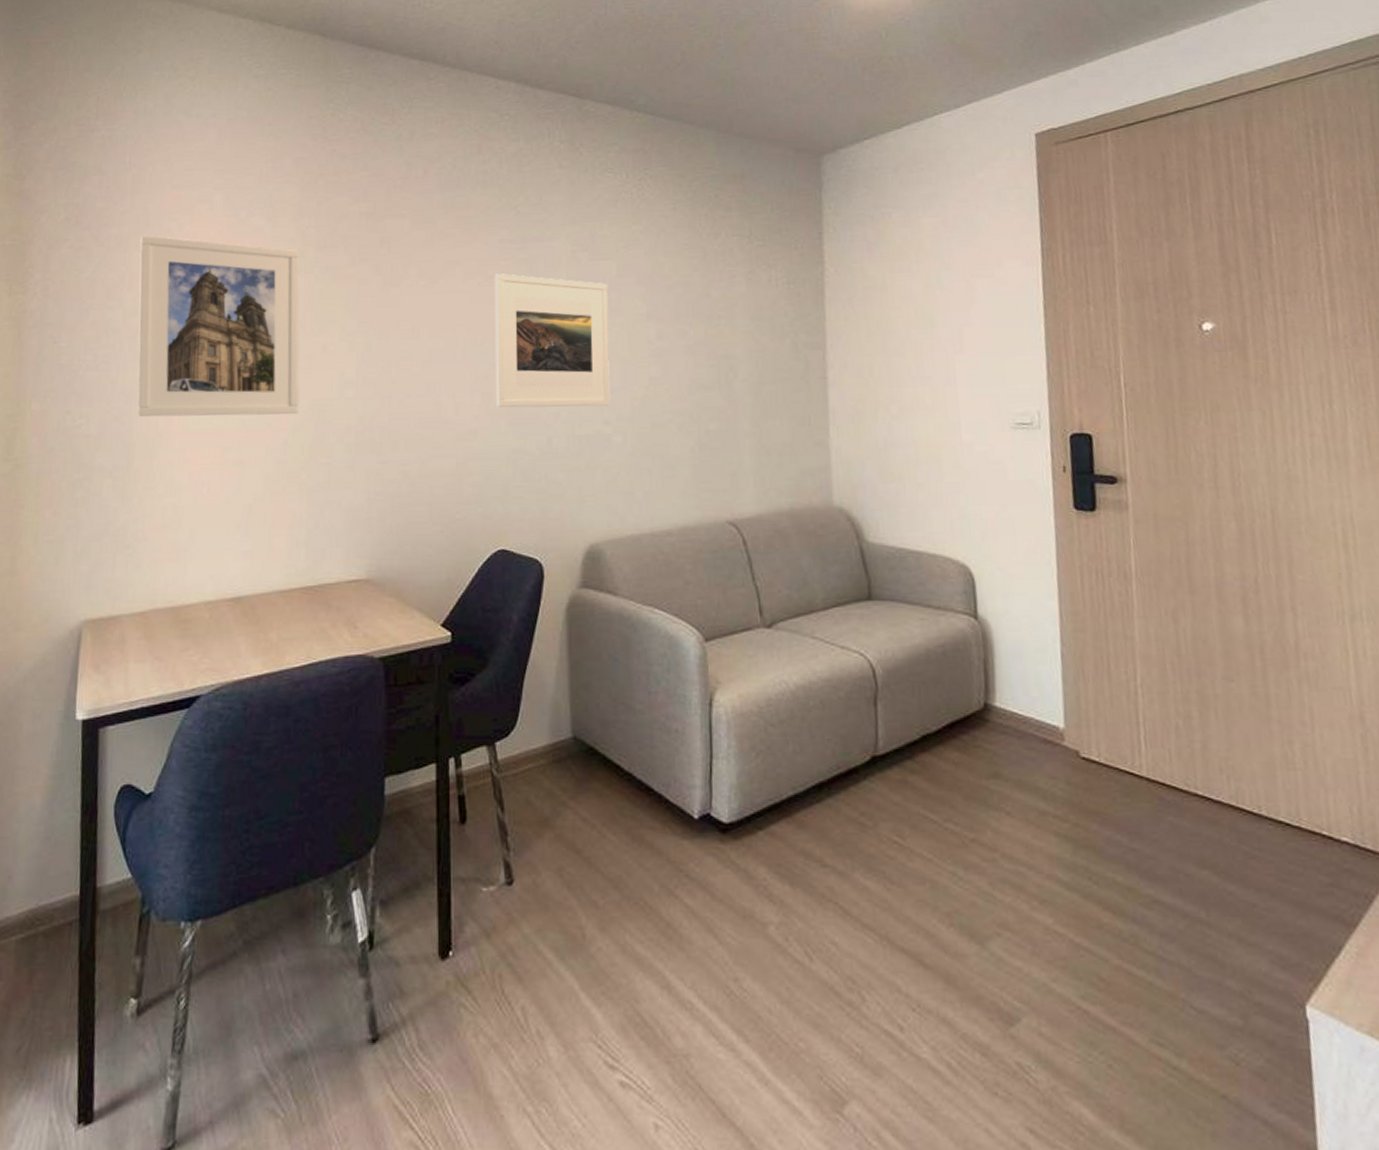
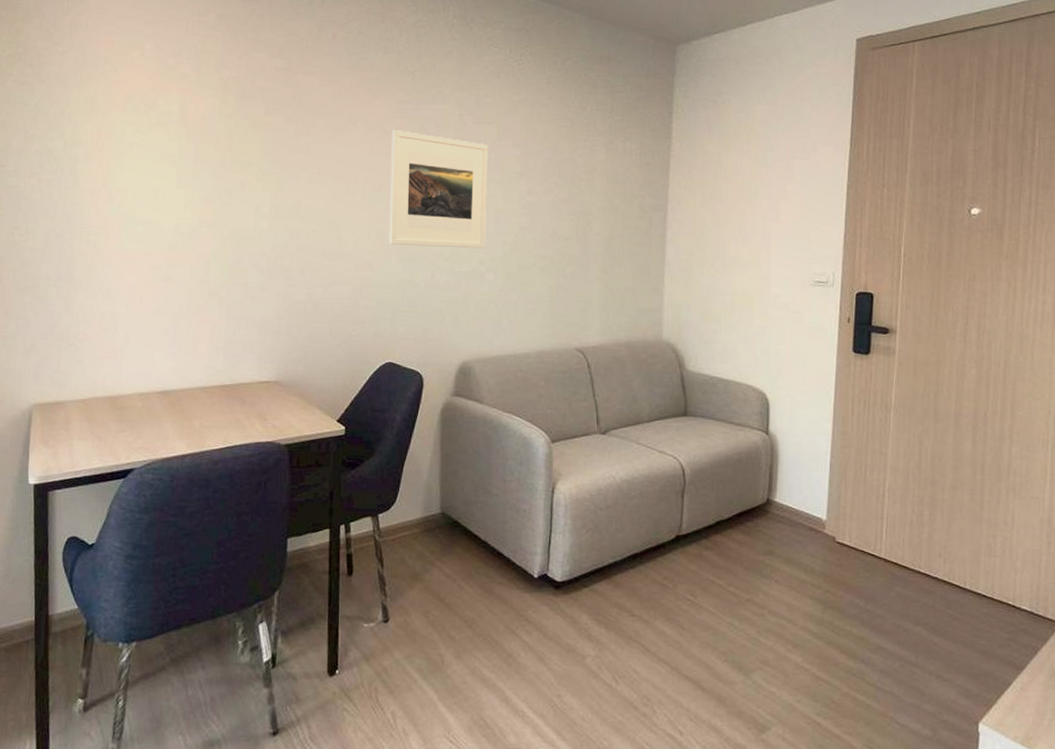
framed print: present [137,234,300,417] -> none [77,74,221,241]

